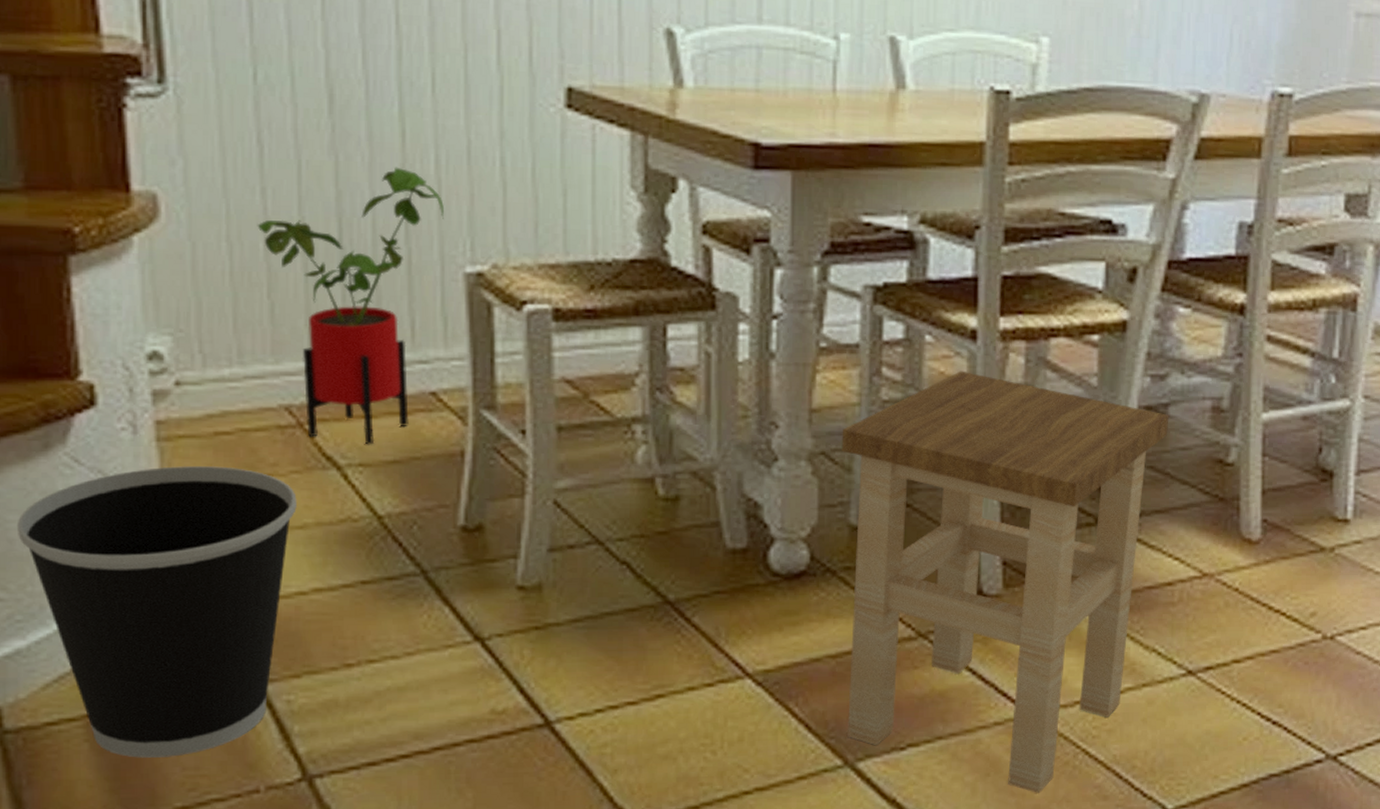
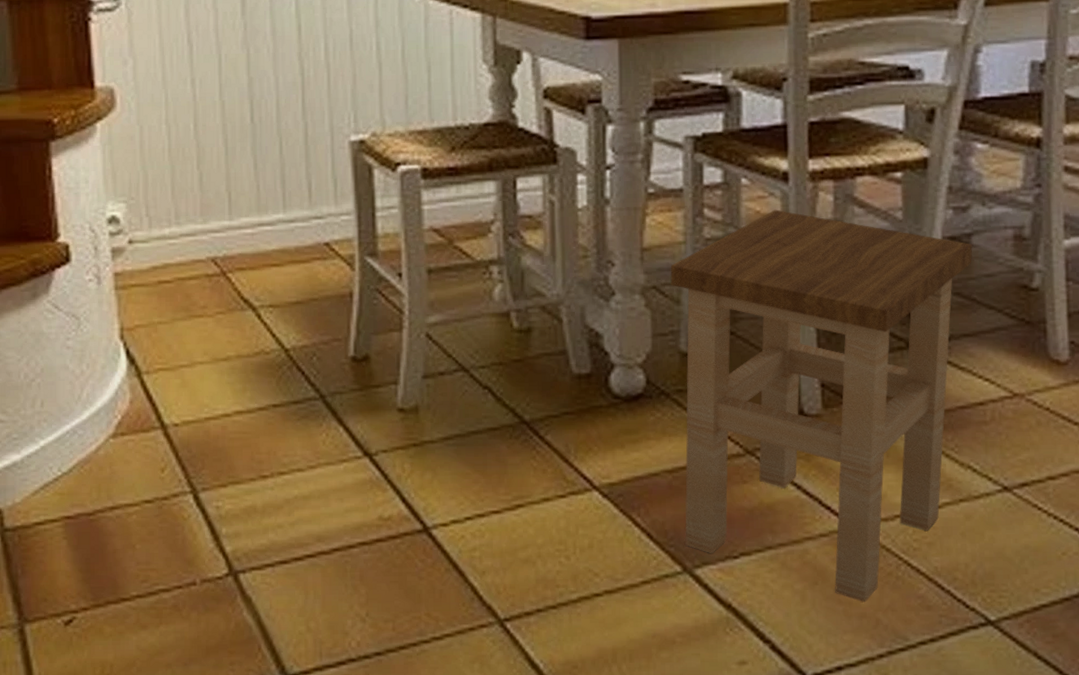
wastebasket: present [16,466,297,758] -> none [13,309,222,553]
house plant: present [257,167,444,445] -> none [188,55,332,289]

